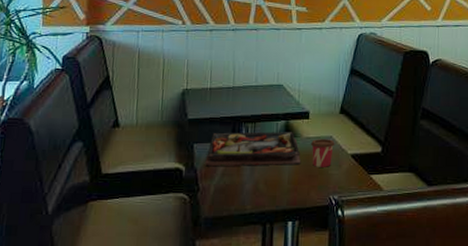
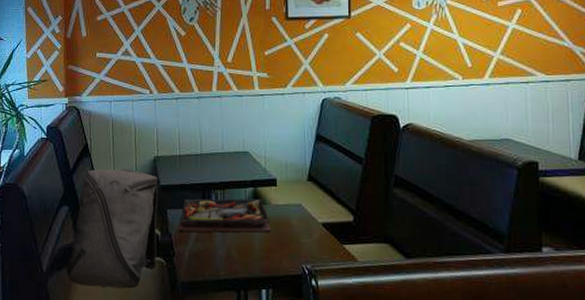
backpack: none [76,102,186,227] -> present [67,169,159,289]
cup: present [310,139,335,167] -> none [279,206,305,236]

